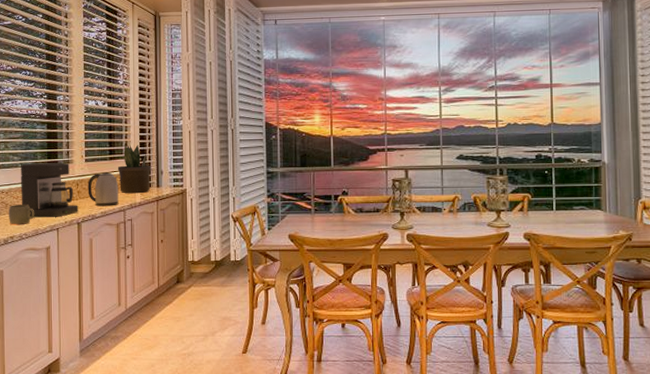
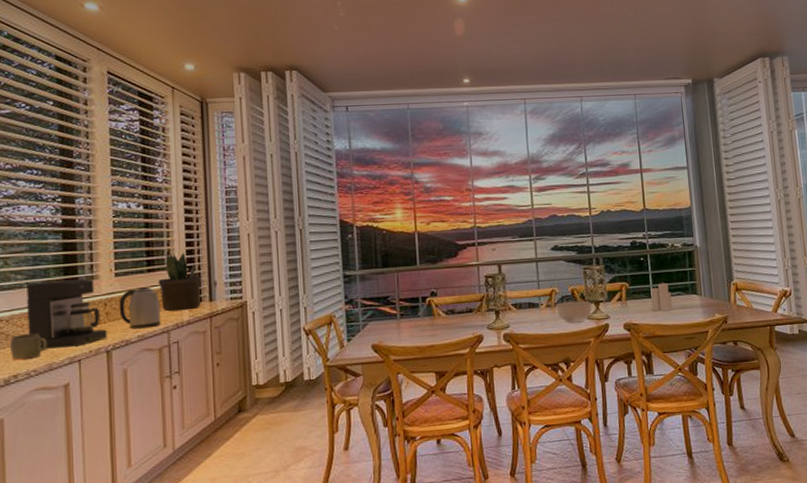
bowl: none [458,208,494,230] -> present [555,300,592,324]
candle: none [552,195,576,224] -> present [650,282,674,312]

